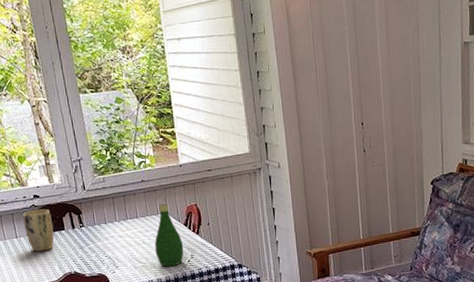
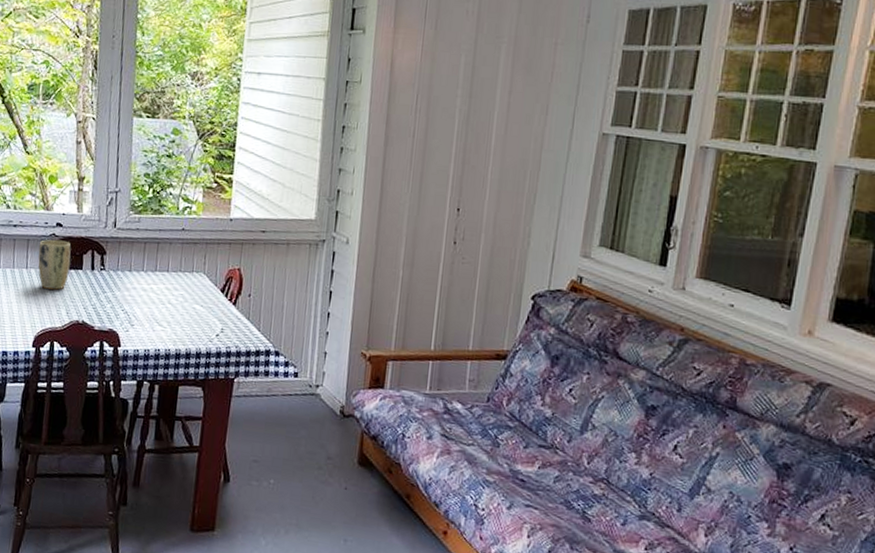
bottle: present [154,203,184,267] -> none [180,260,215,338]

